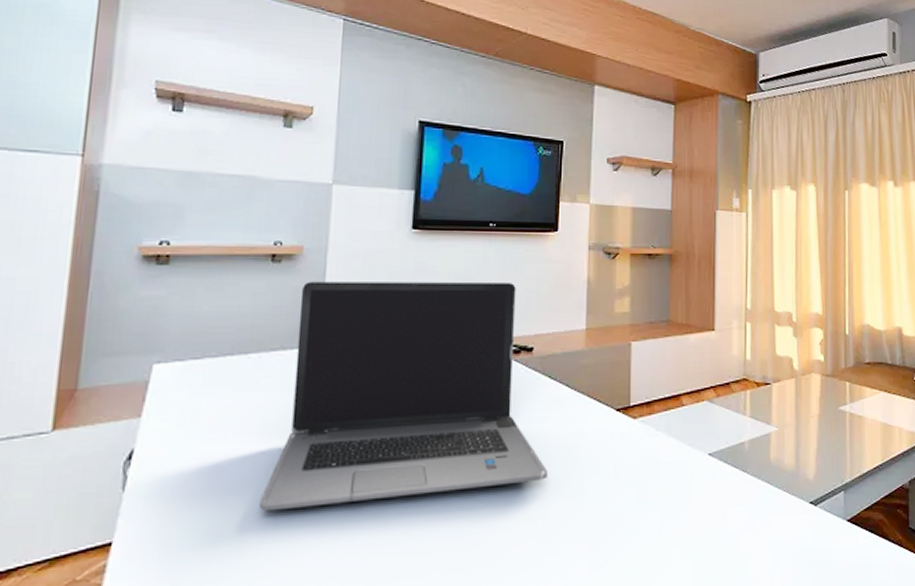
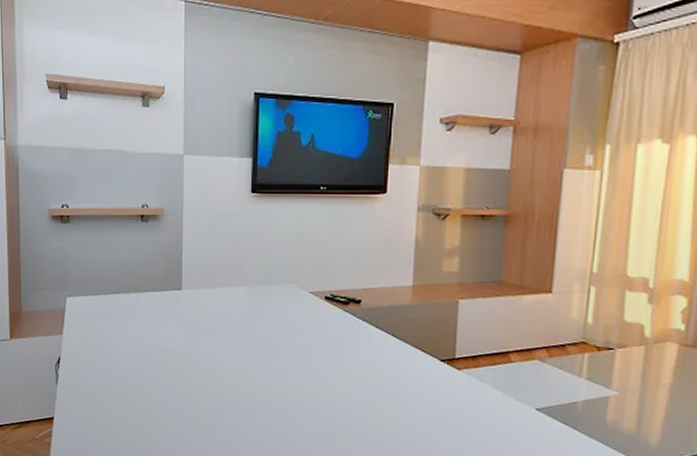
laptop computer: present [258,281,547,512] -> none [145,237,373,414]

